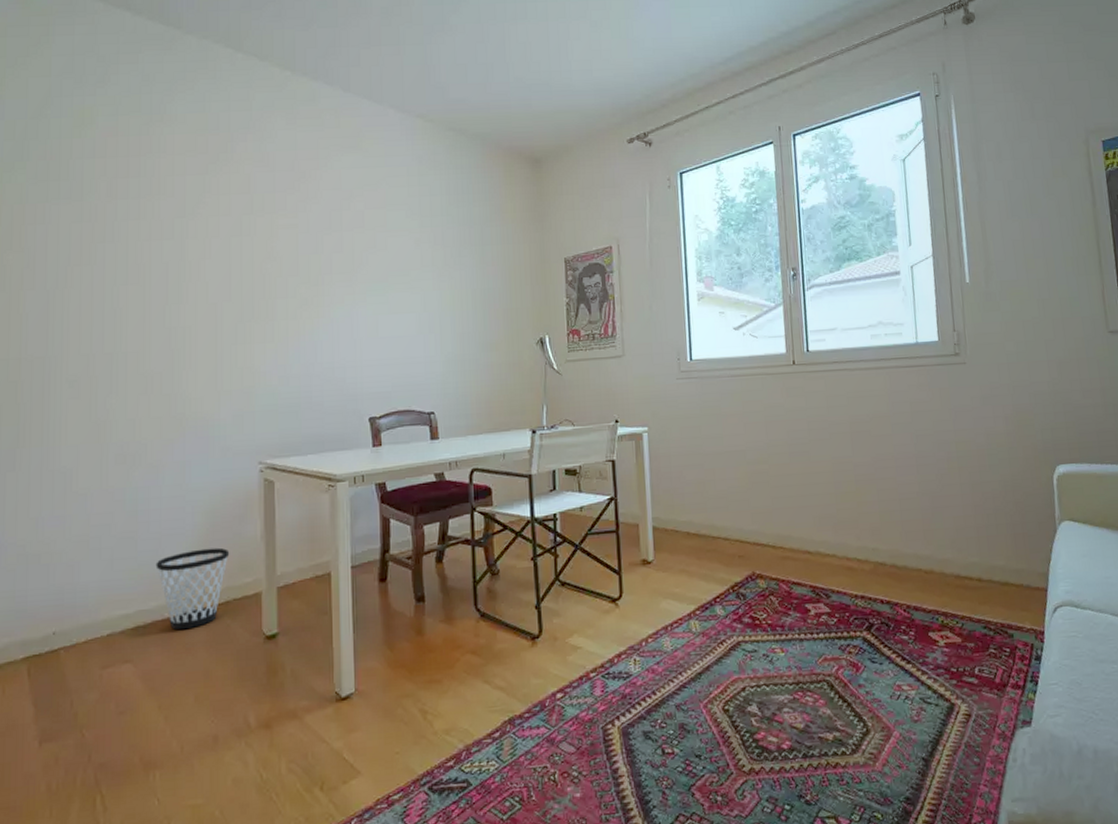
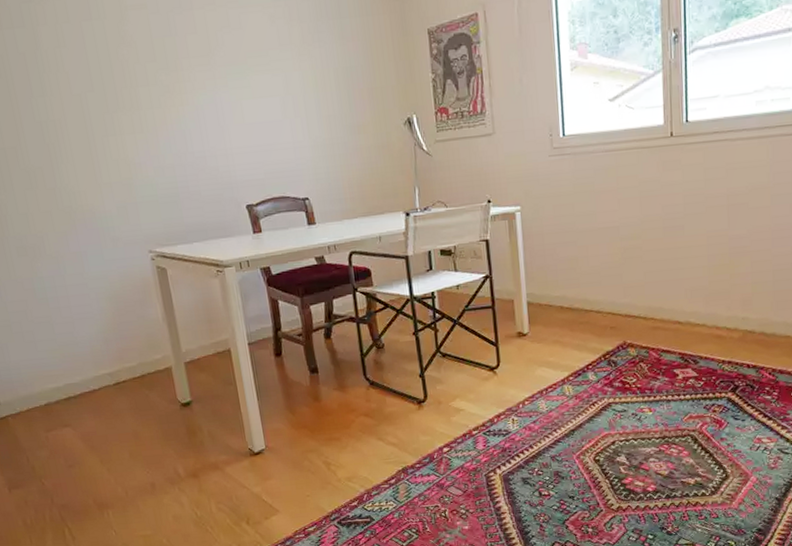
wastebasket: present [155,547,230,631] -> none [73,329,138,400]

